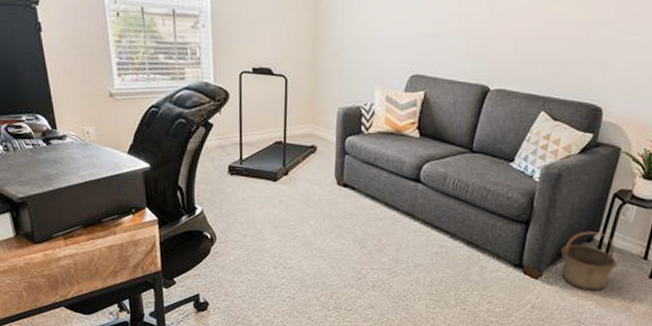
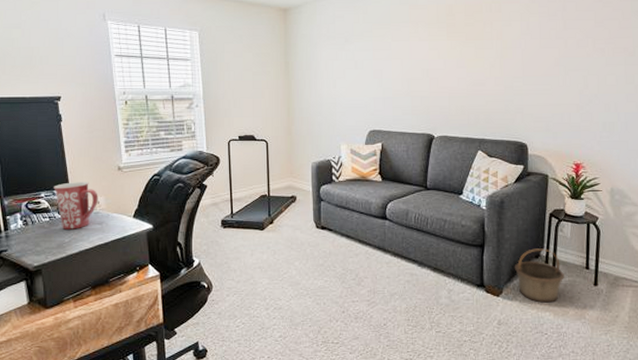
mug: none [36,106,88,161] -> present [54,182,98,230]

